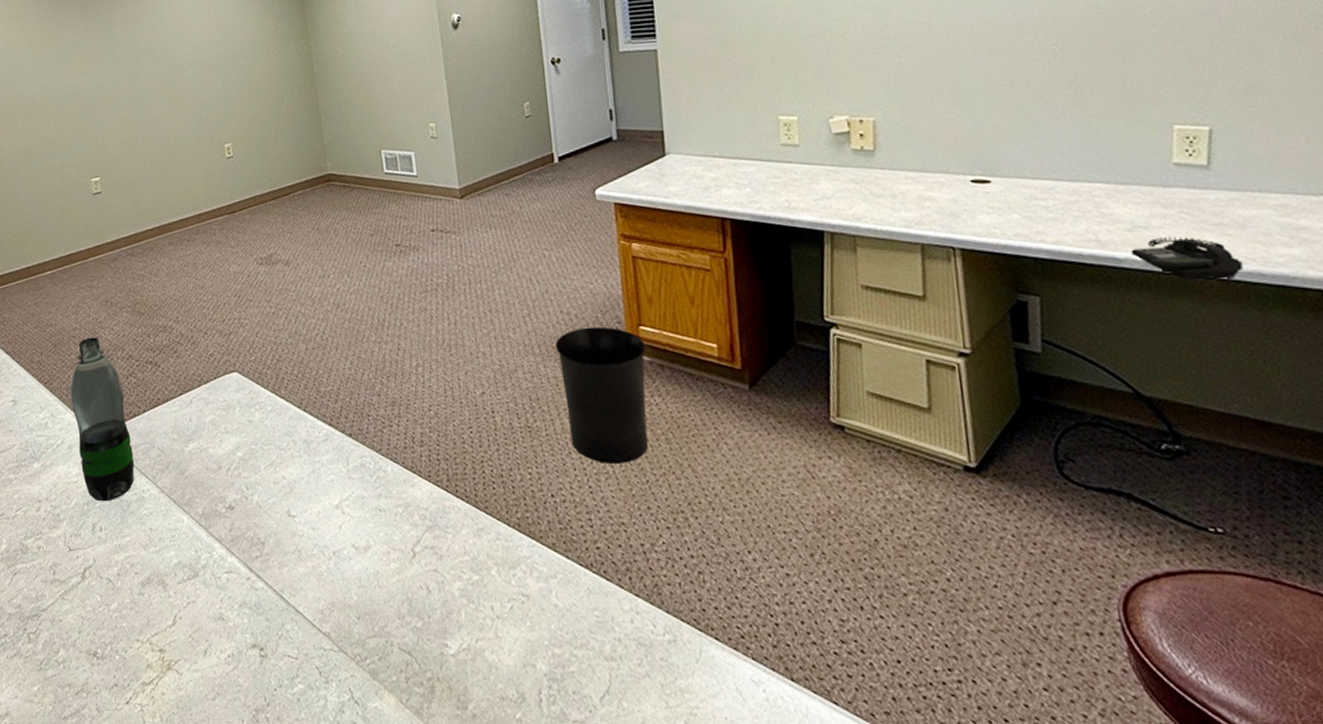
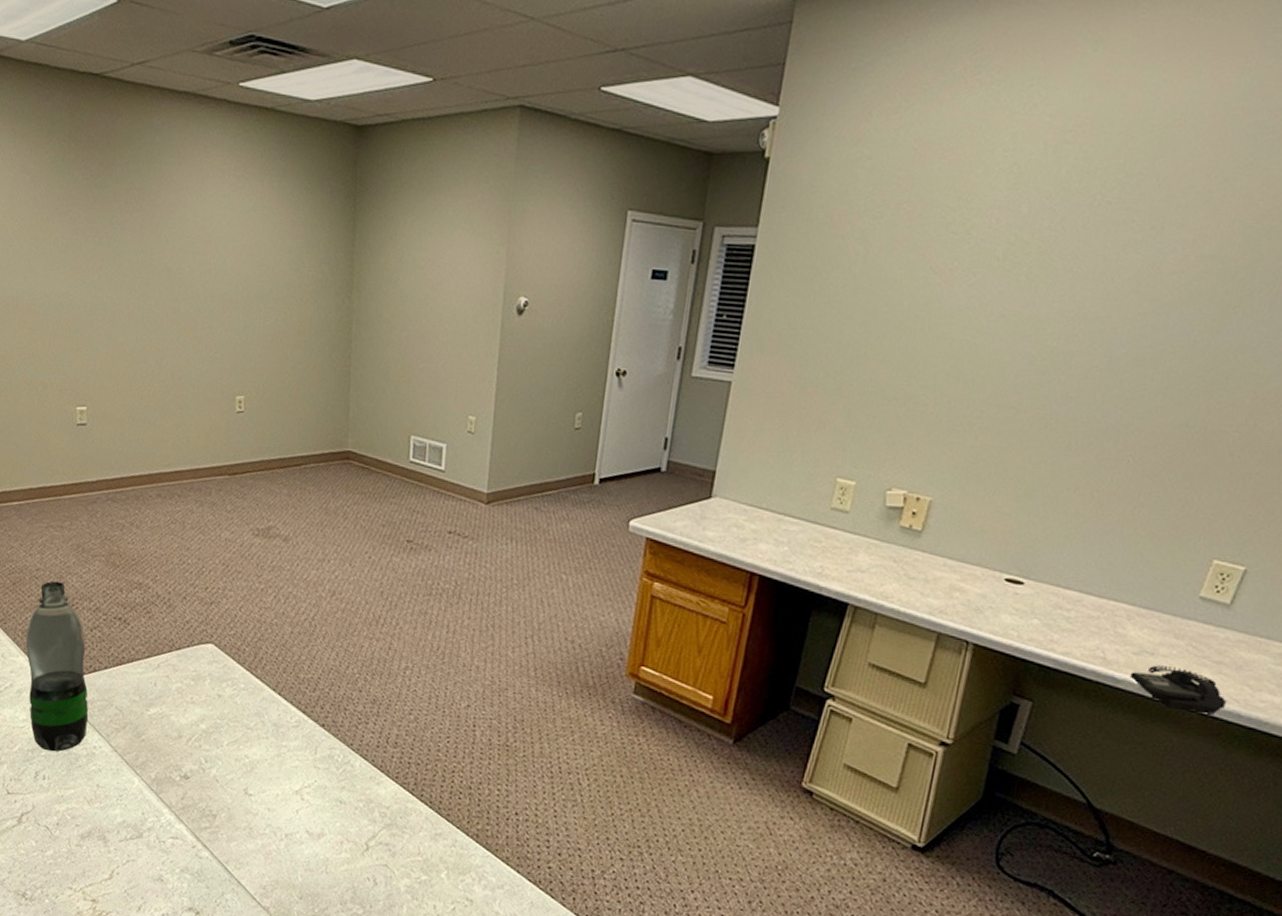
waste bin: present [555,326,649,464] -> none [546,658,643,795]

